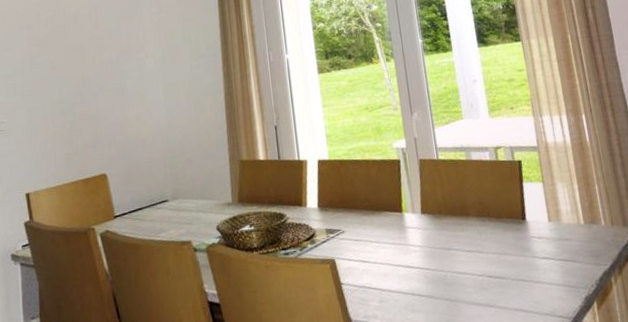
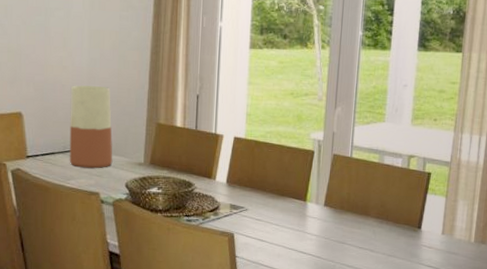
vase: none [151,134,201,219] -> present [69,85,113,169]

